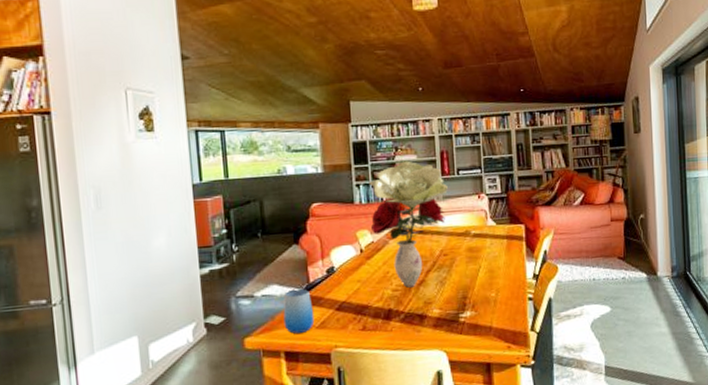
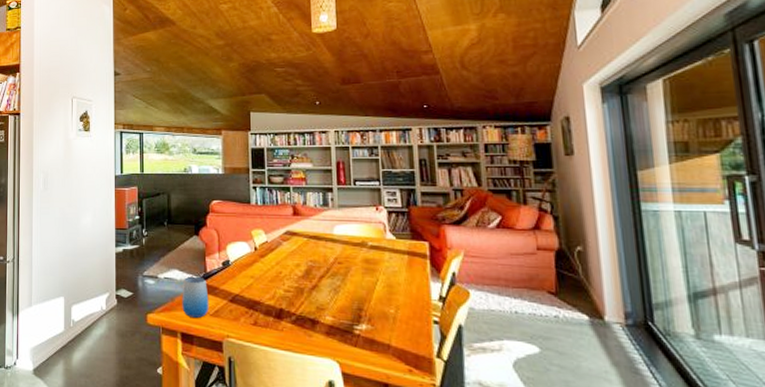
flower bouquet: present [368,162,448,288] -> none [265,169,344,291]

